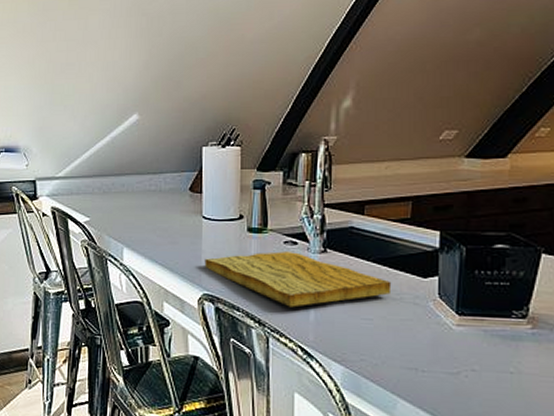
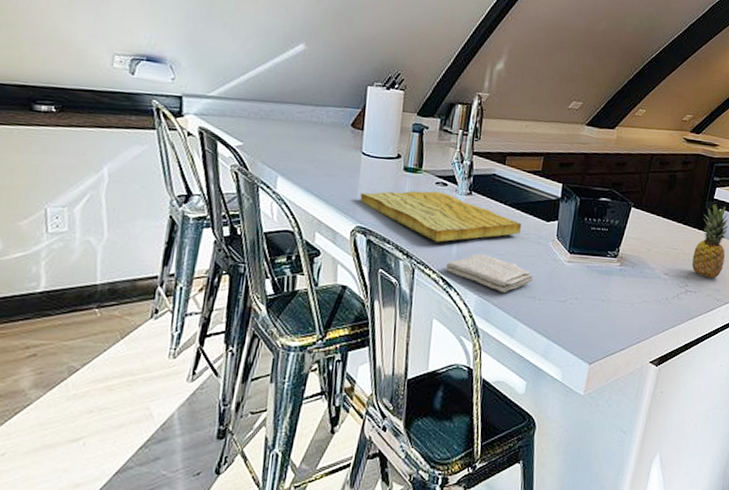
washcloth: none [303,319,411,364] -> present [445,253,533,293]

